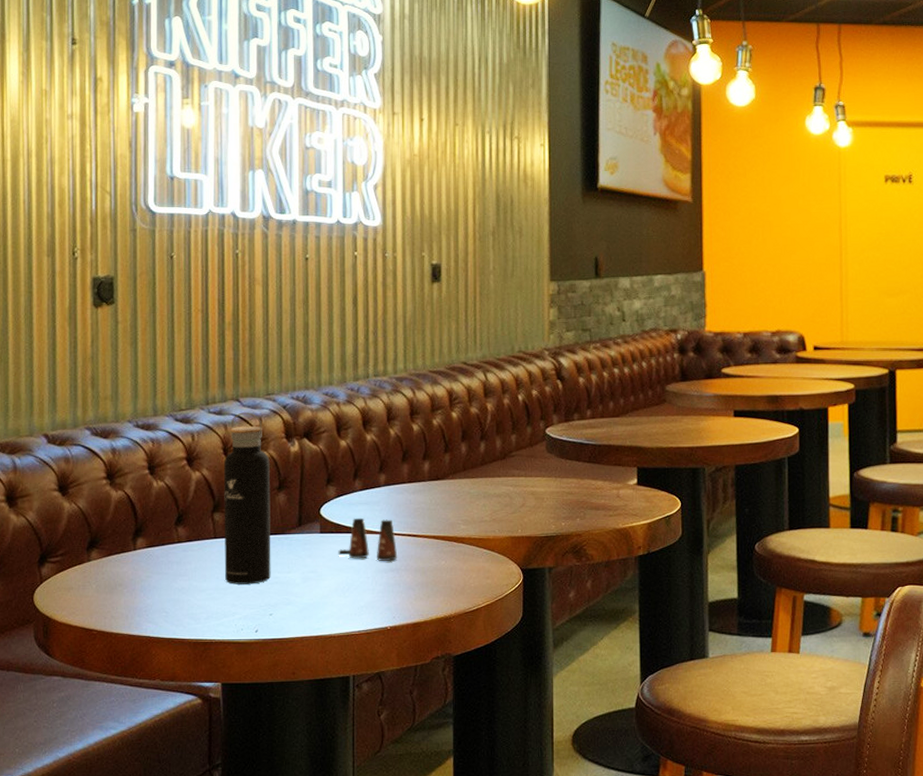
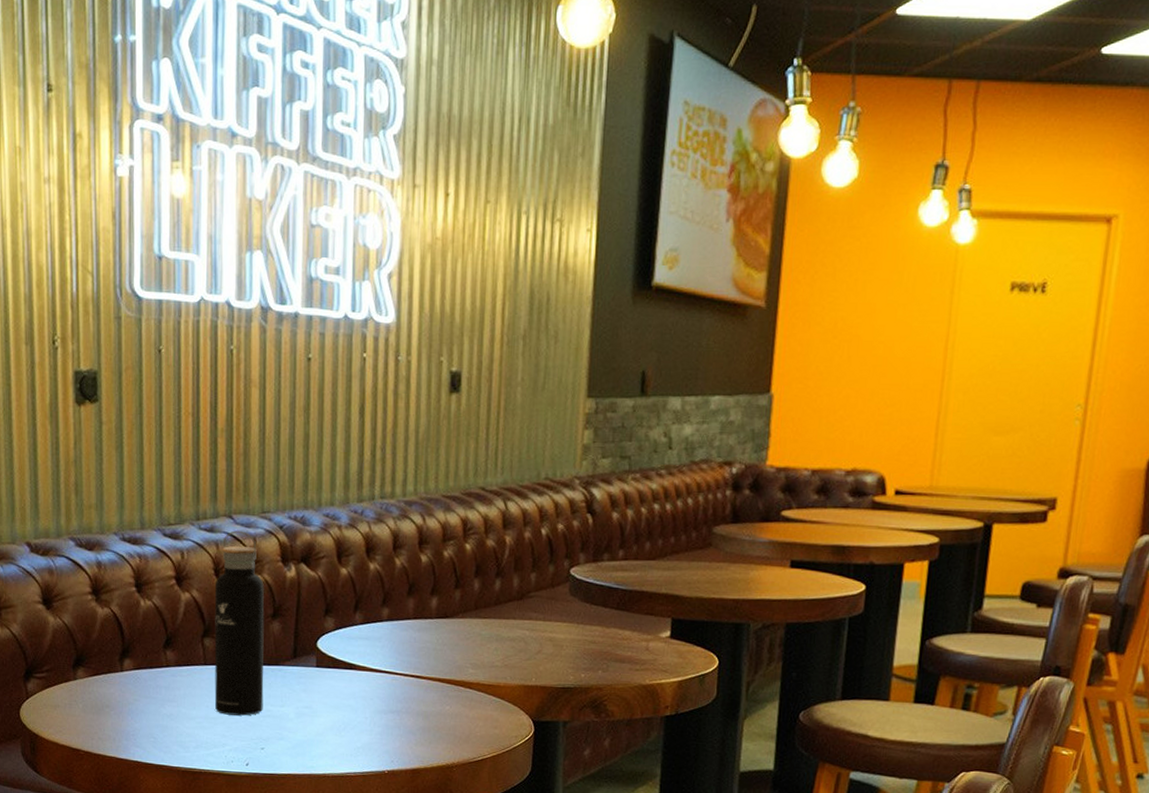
salt shaker: present [338,517,398,562] -> none [335,653,399,703]

